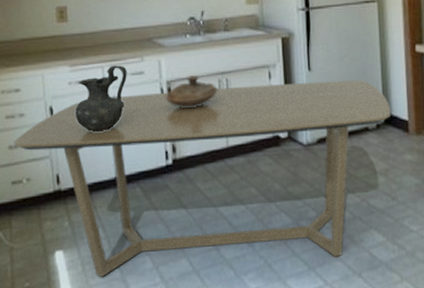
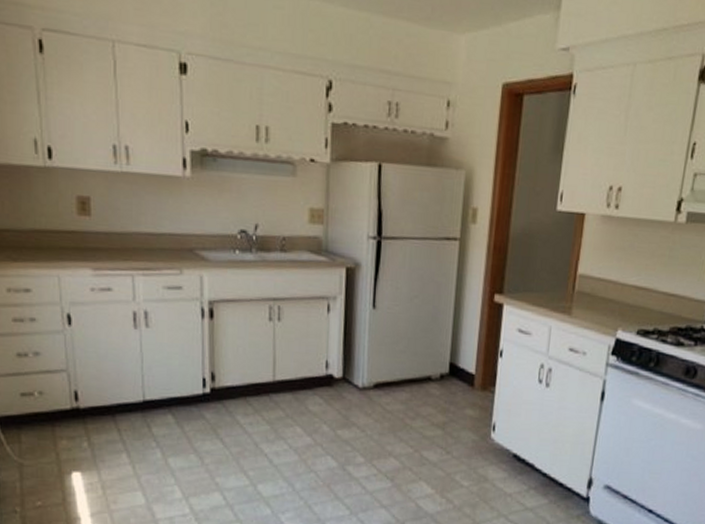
dining table: present [13,80,392,277] -> none [23,311,458,505]
pitcher: present [75,65,127,132] -> none [97,275,162,349]
decorative bowl: present [165,74,218,108] -> none [205,297,268,334]

